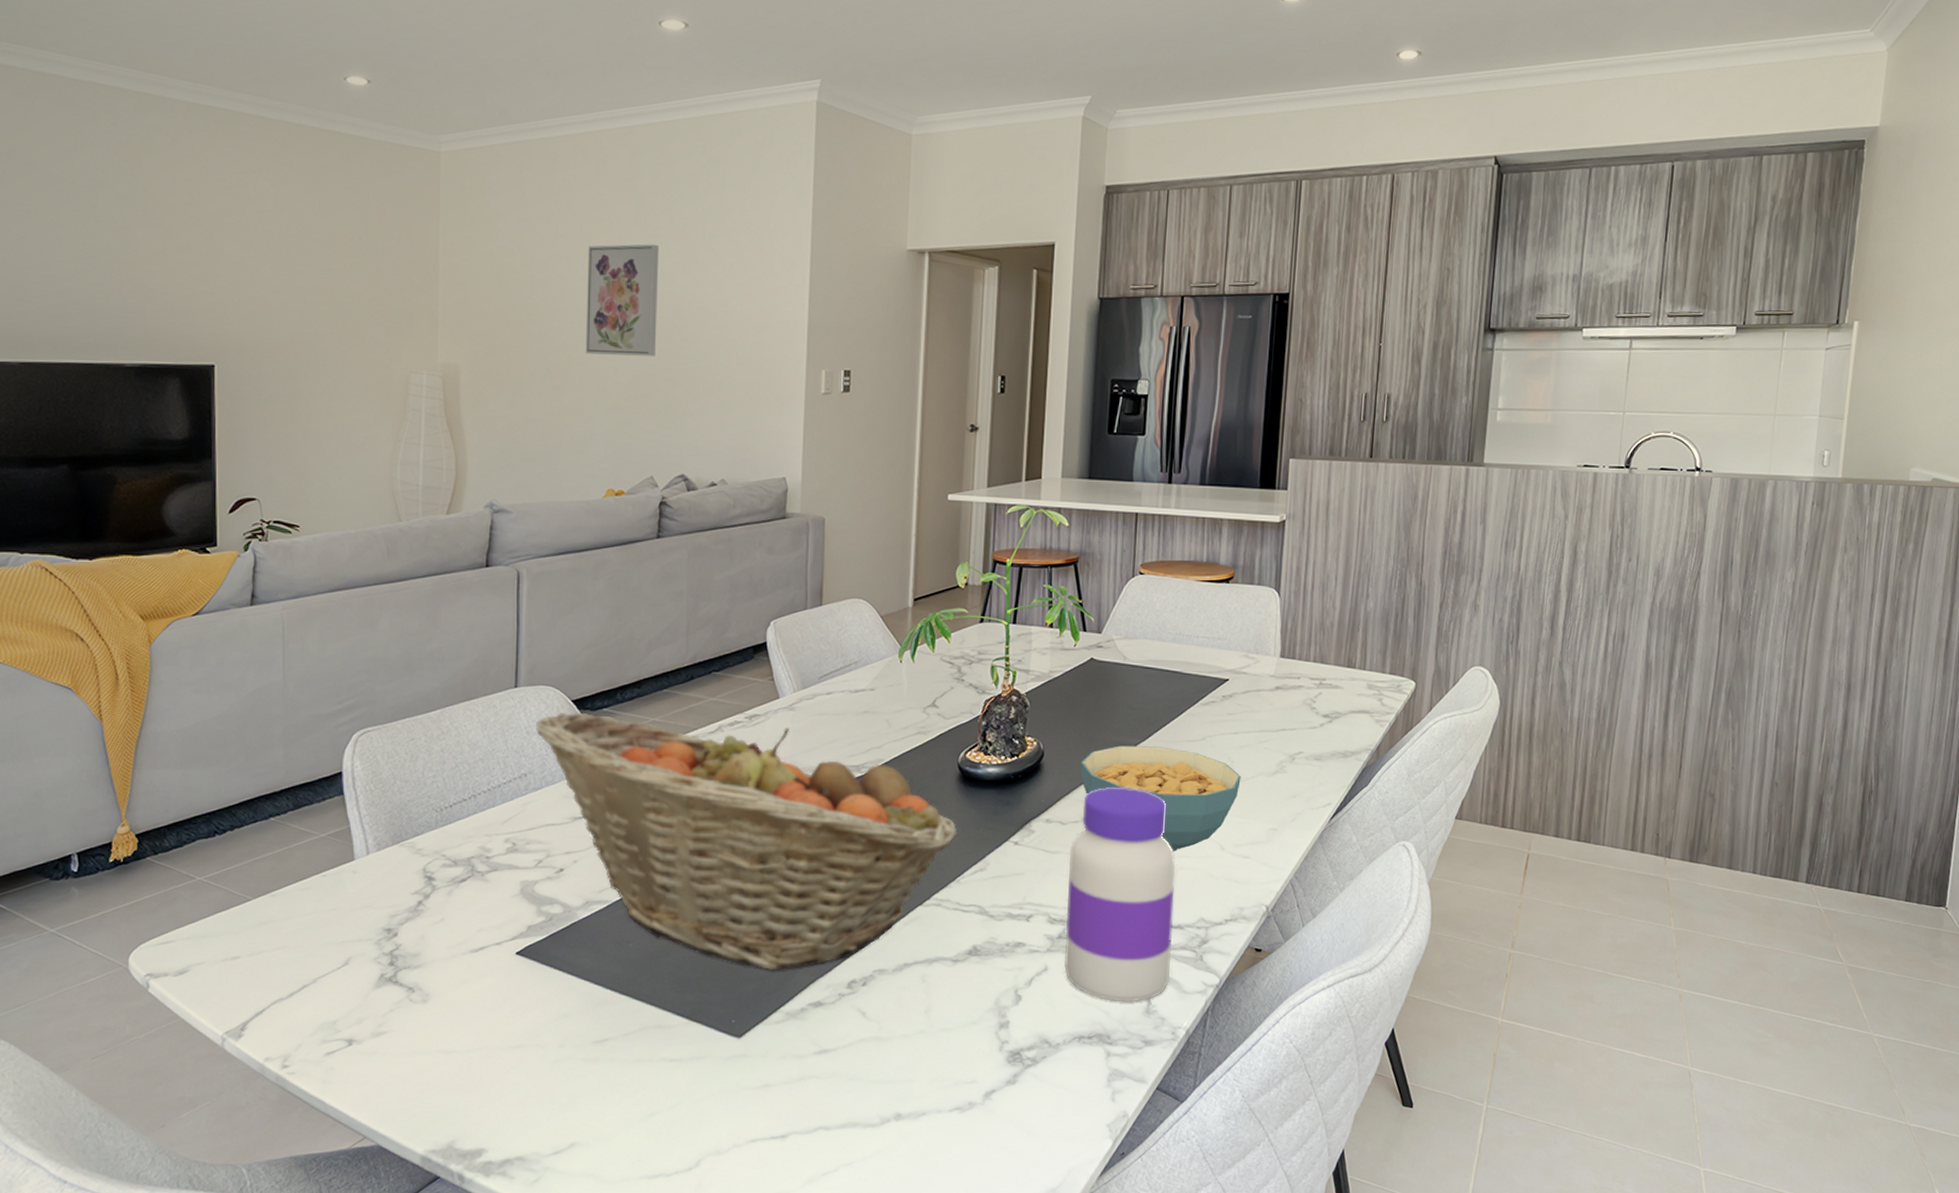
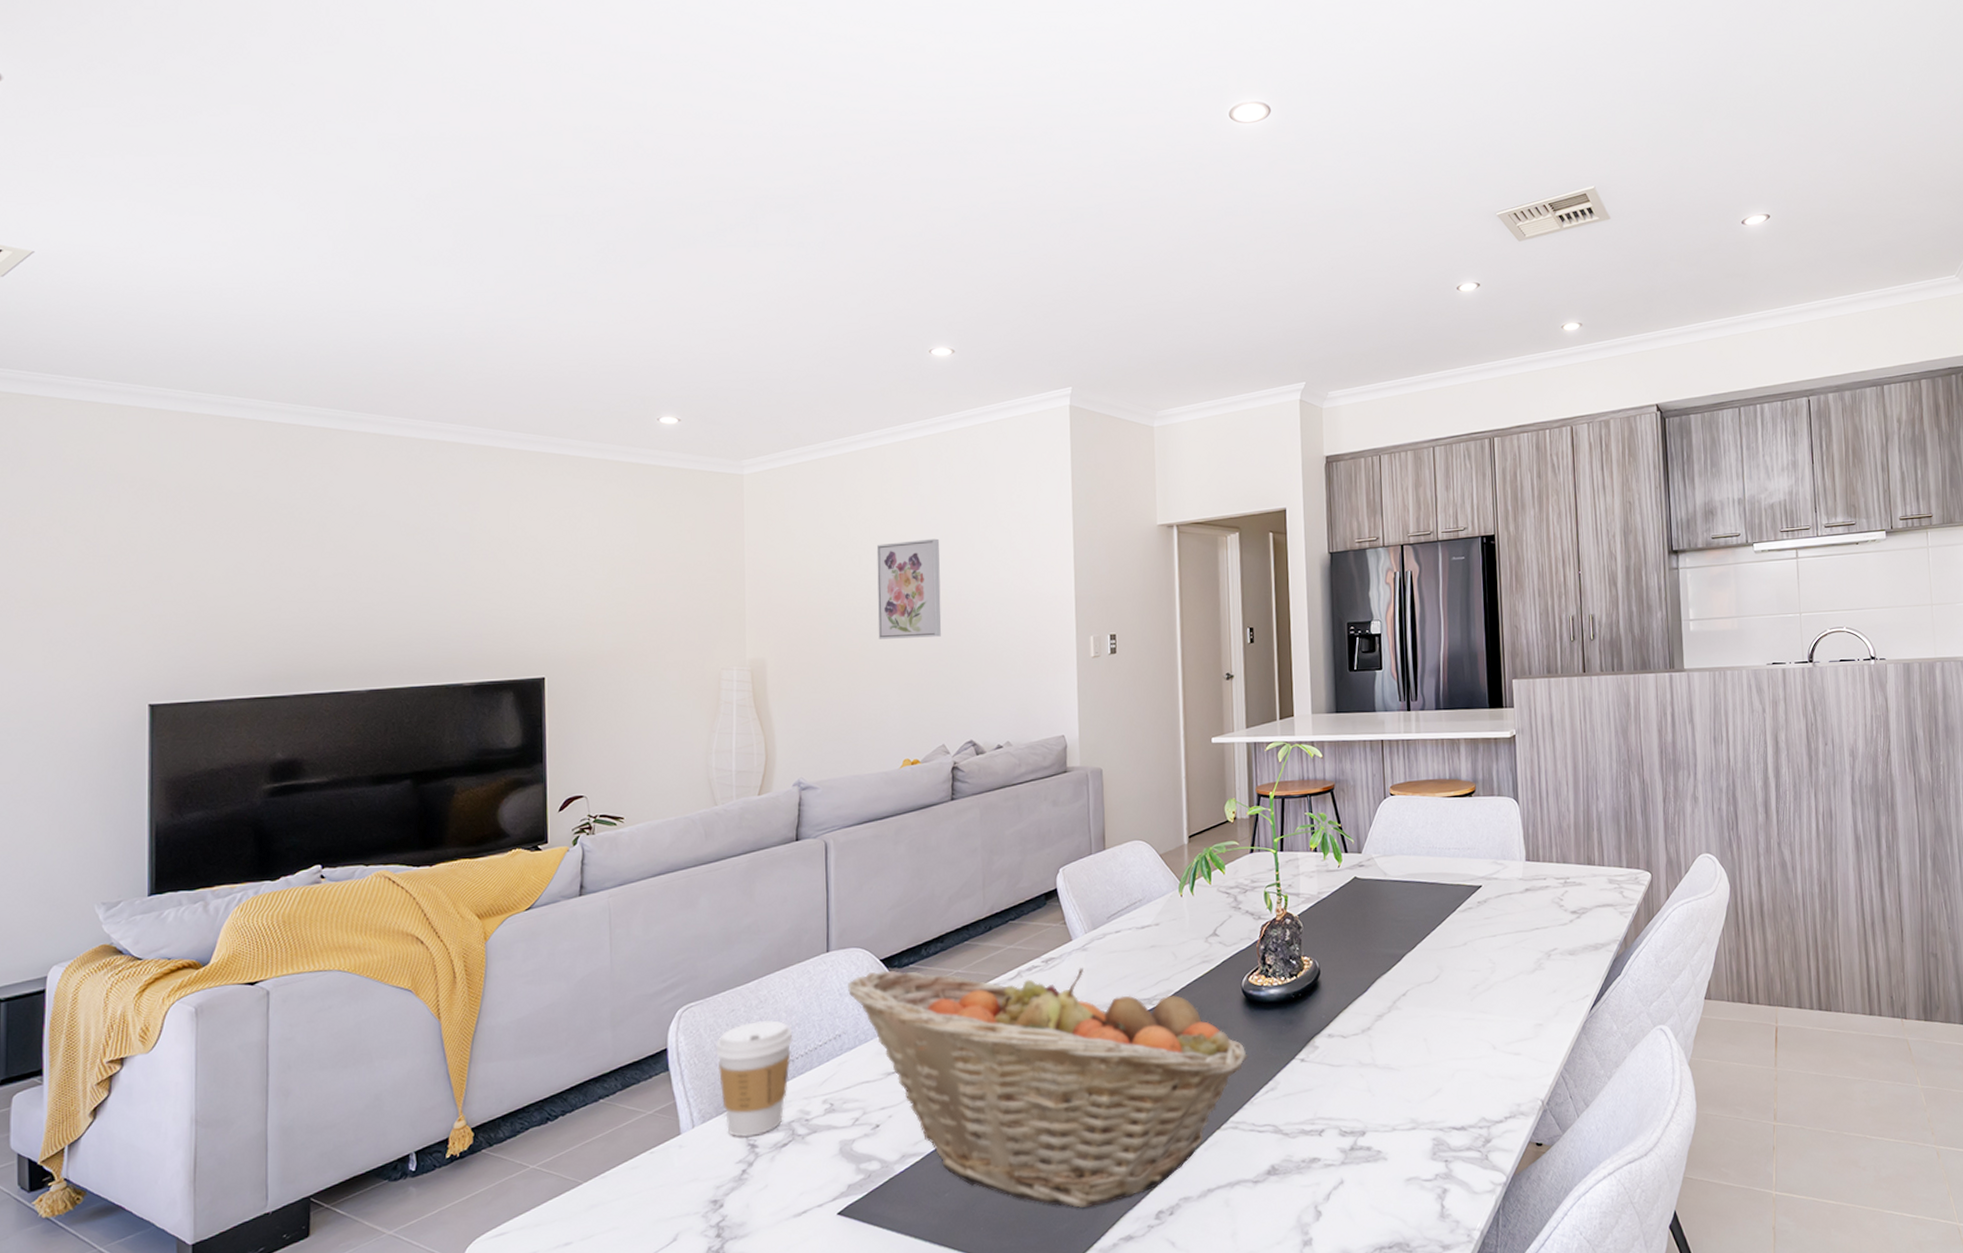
coffee cup: none [393,752,476,868] -> present [716,1020,793,1137]
jar: present [1064,786,1176,1002] -> none [1353,996,1459,1209]
cereal bowl: present [1080,746,1241,851] -> none [1354,955,1504,1055]

